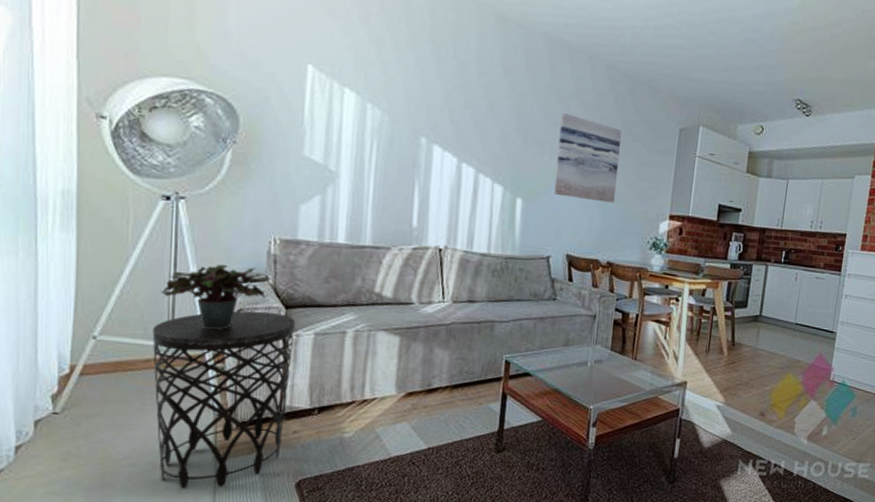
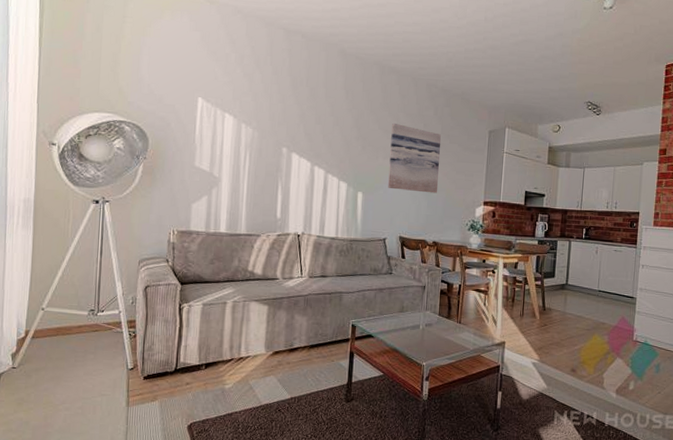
side table: present [152,311,296,489] -> none [83,287,189,429]
potted plant: present [160,264,268,330] -> none [90,251,168,302]

